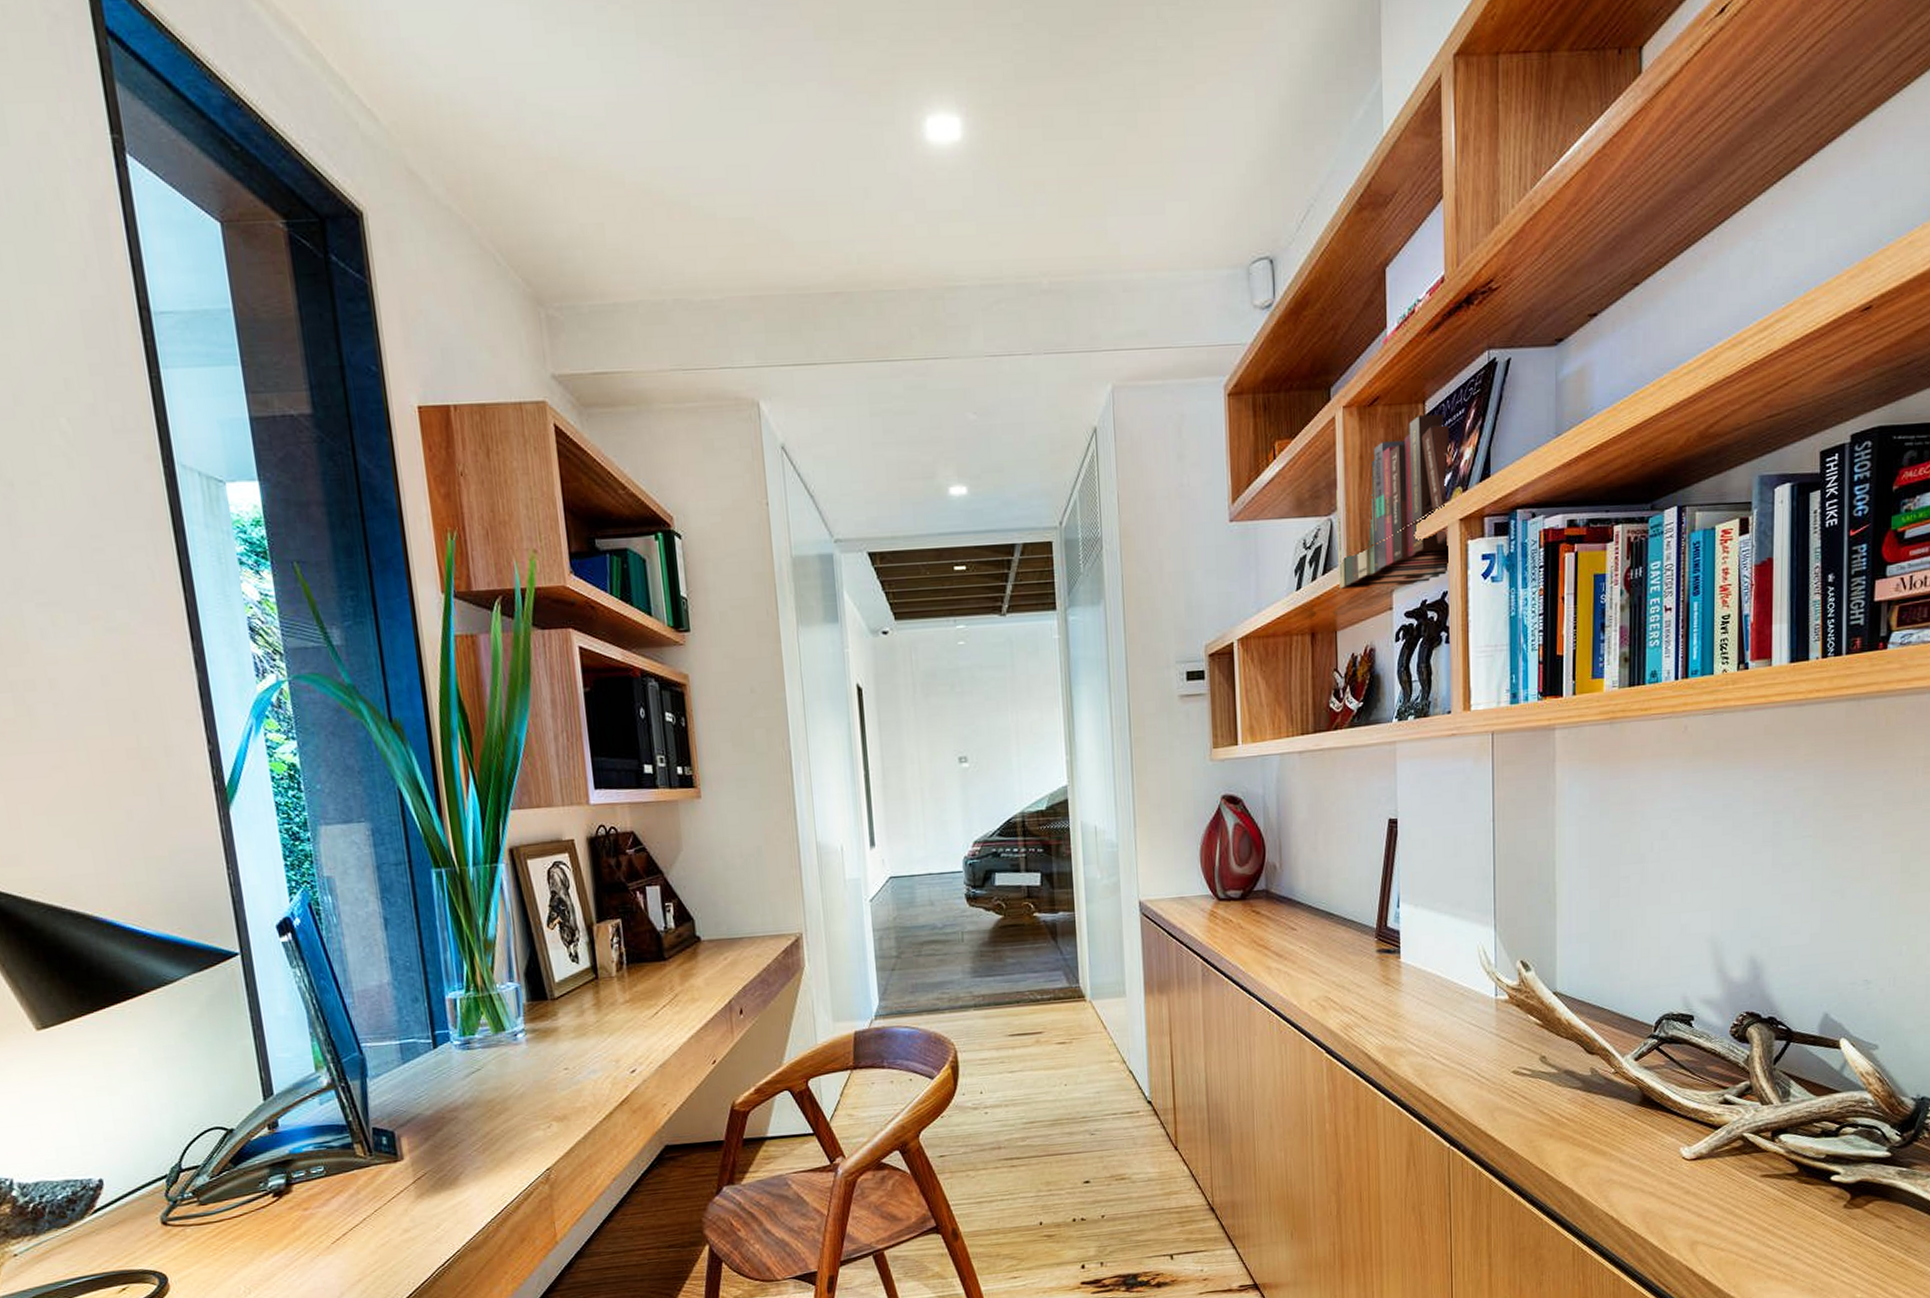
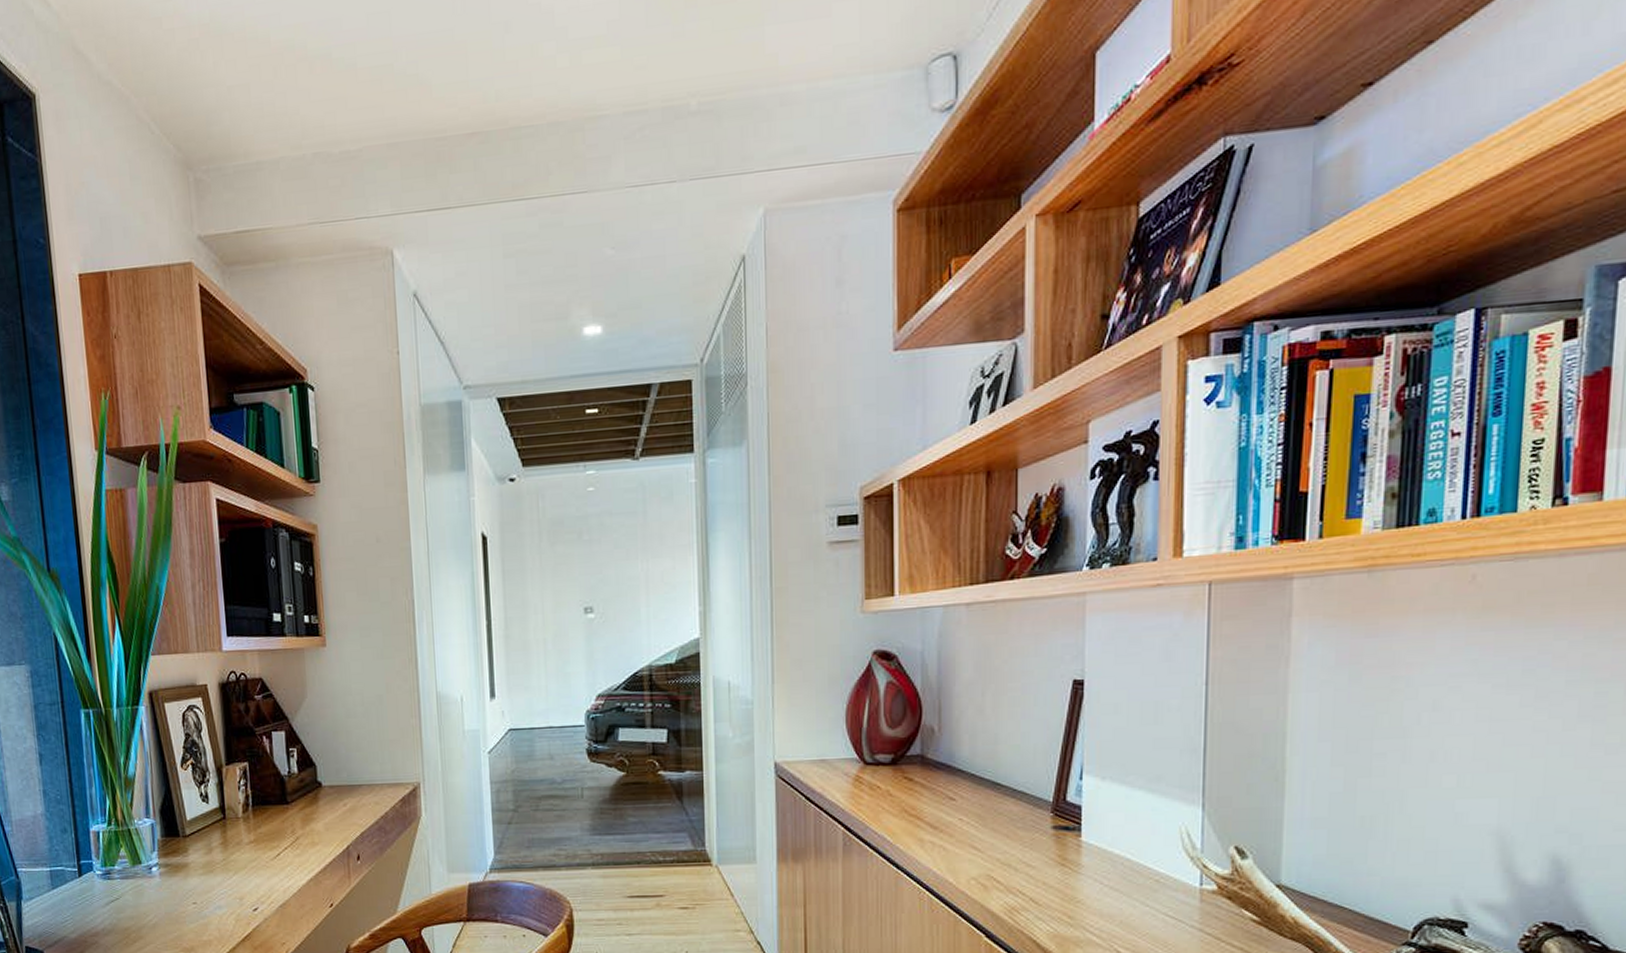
books: present [1335,414,1449,589] -> none [1022,216,1169,421]

